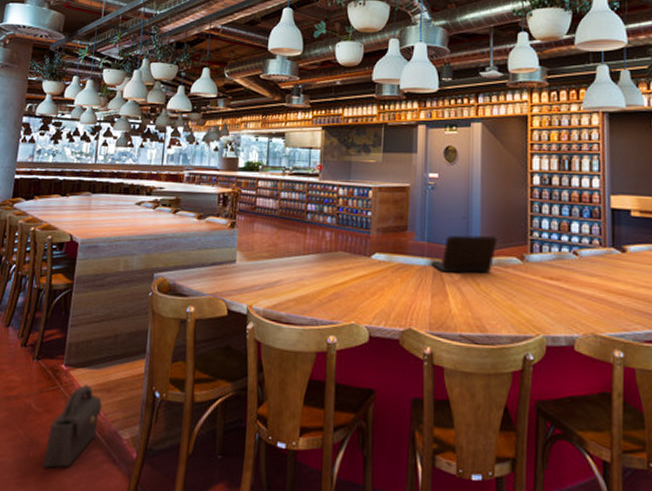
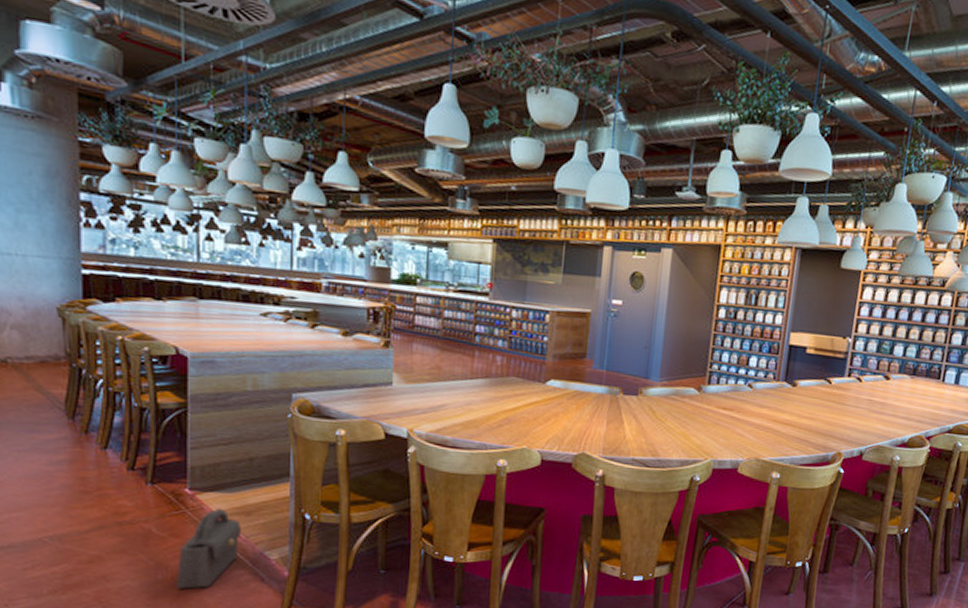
laptop: present [432,235,498,274] -> none [609,364,678,403]

